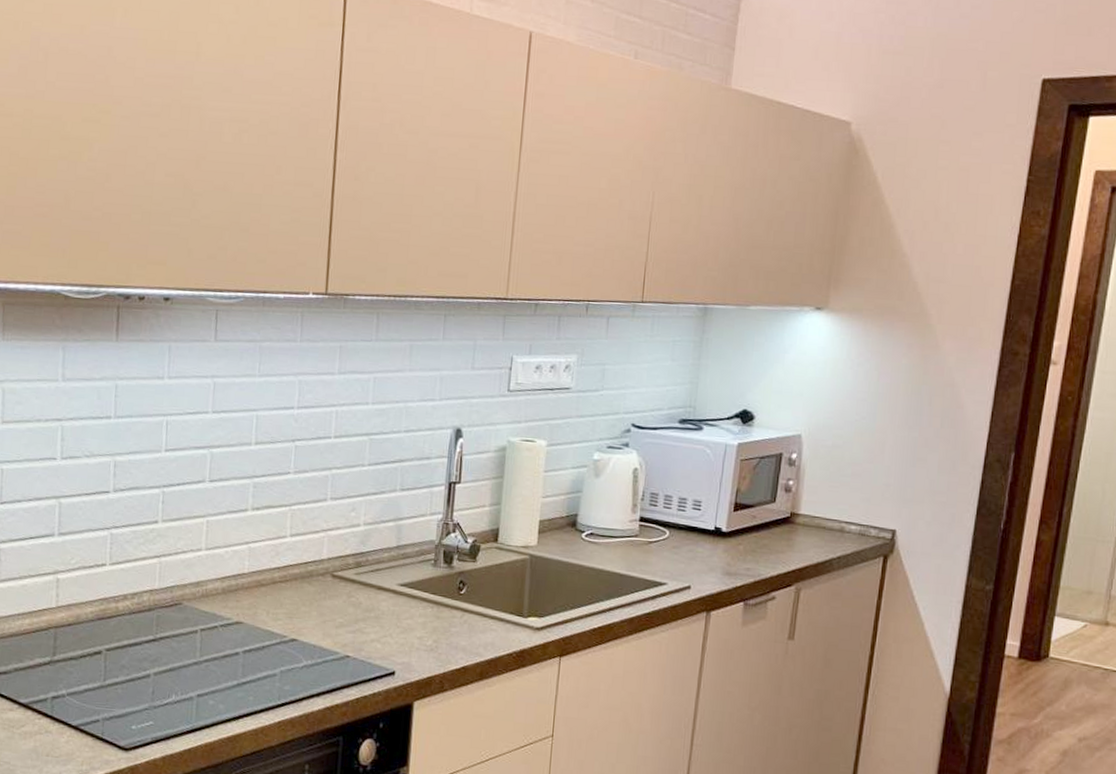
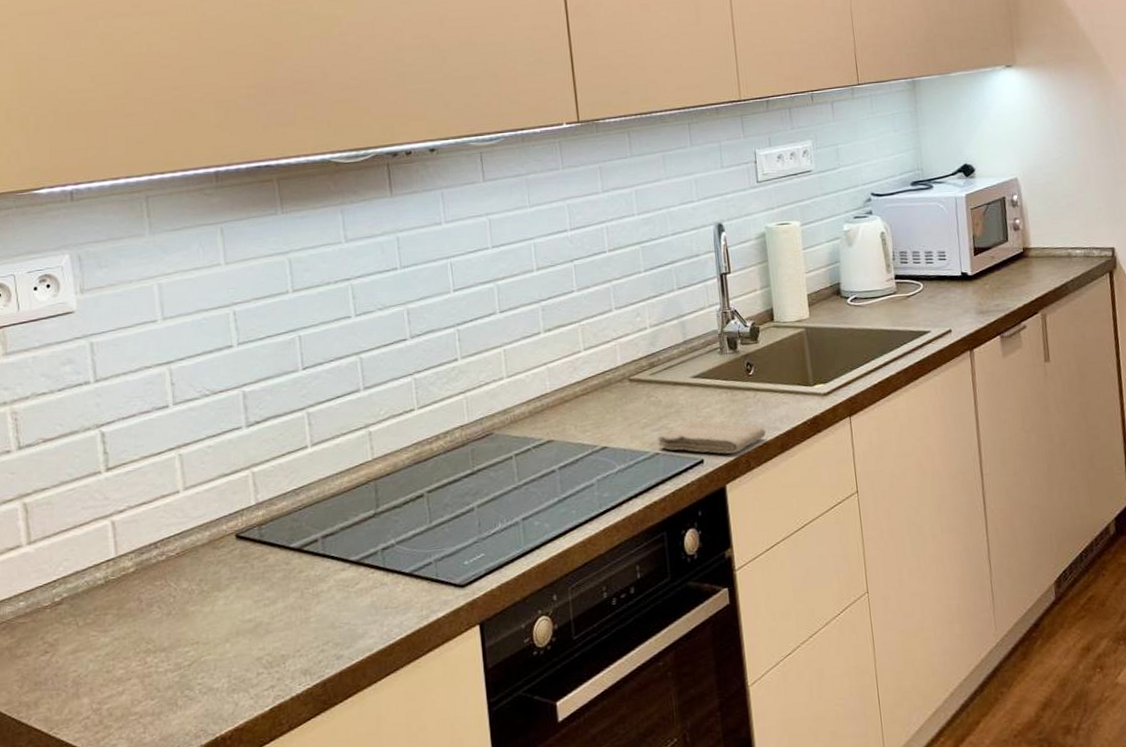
washcloth: none [349,629,467,671] -> present [657,420,767,454]

